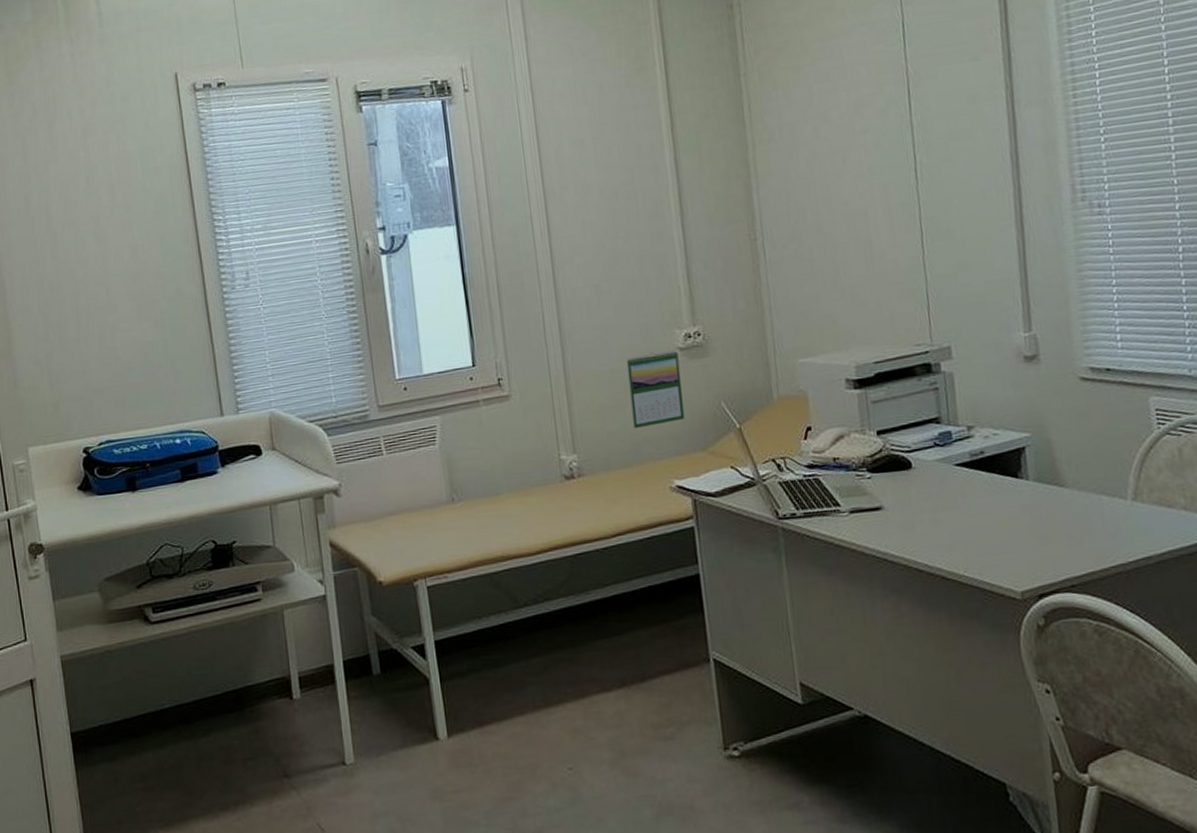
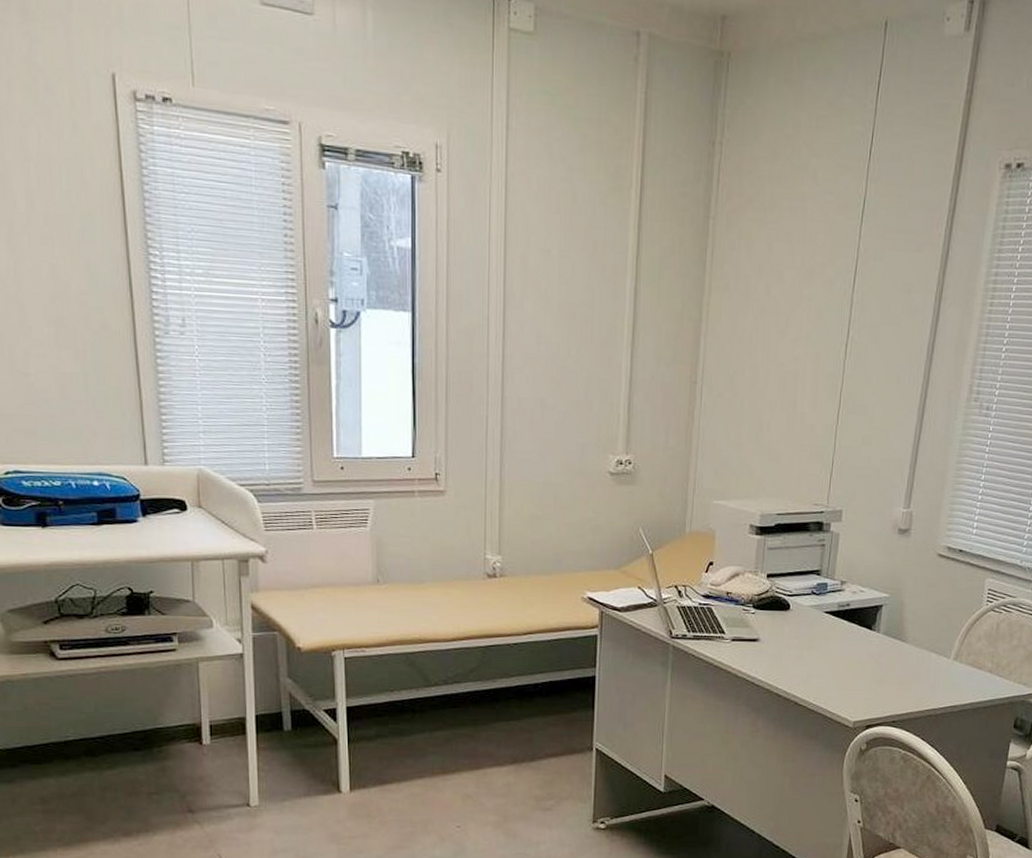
calendar: present [626,350,685,429] -> none [557,472,608,541]

